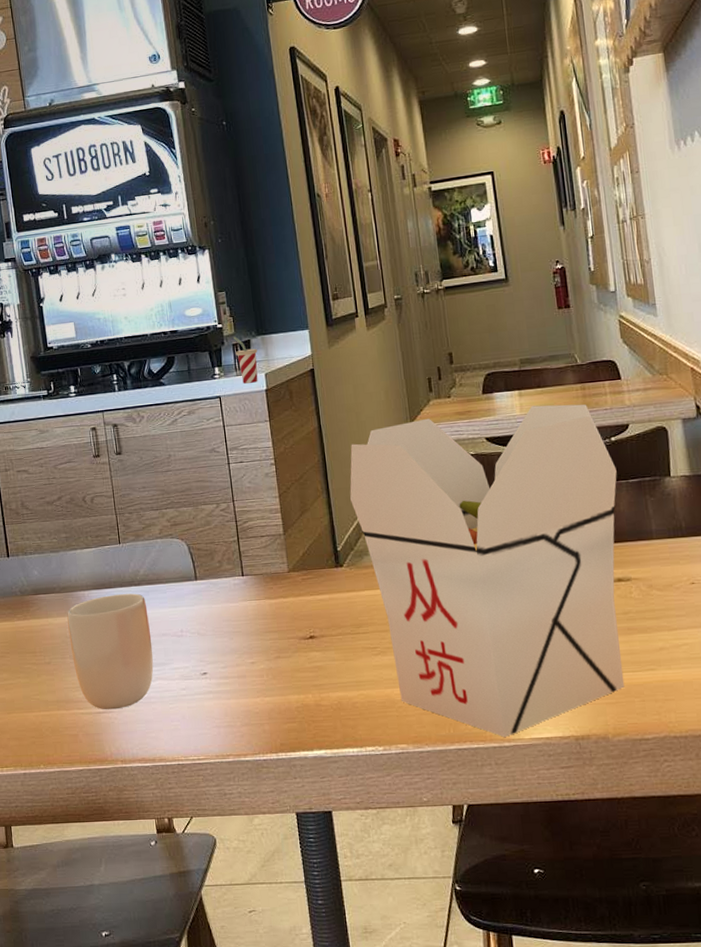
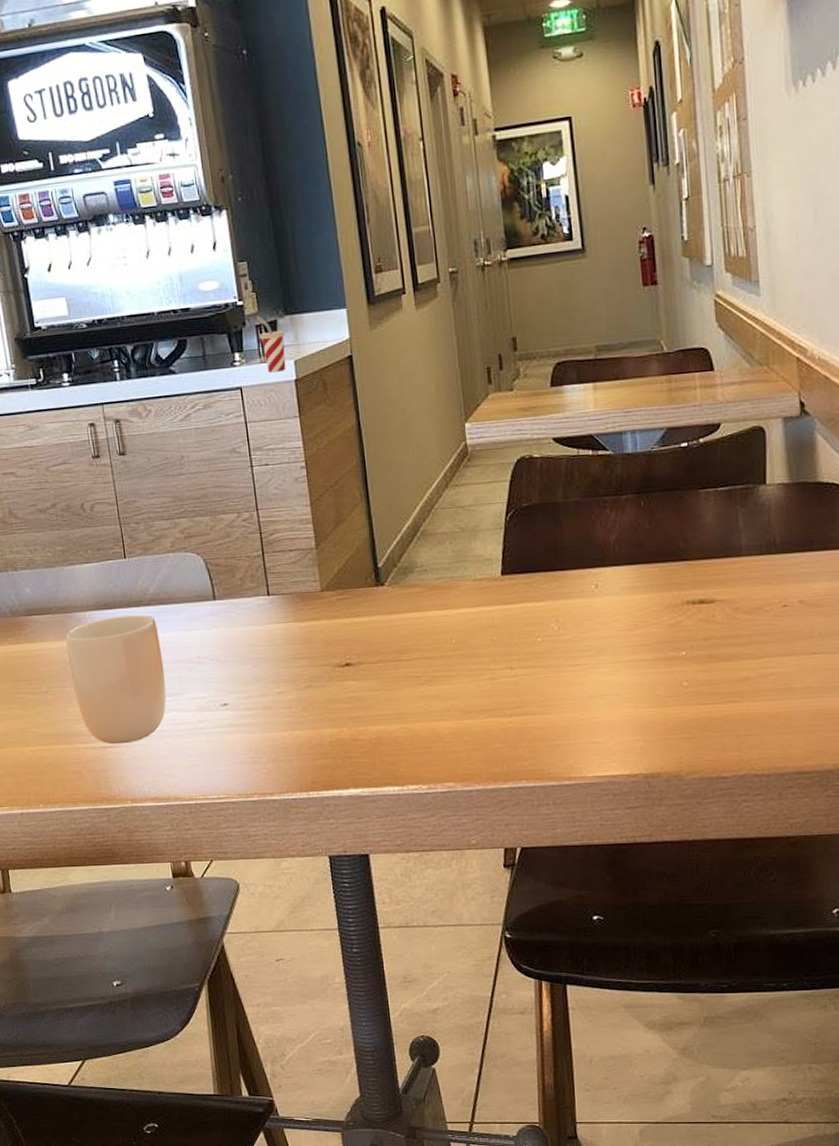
takeout container: present [350,404,625,737] -> none [393,399,704,775]

